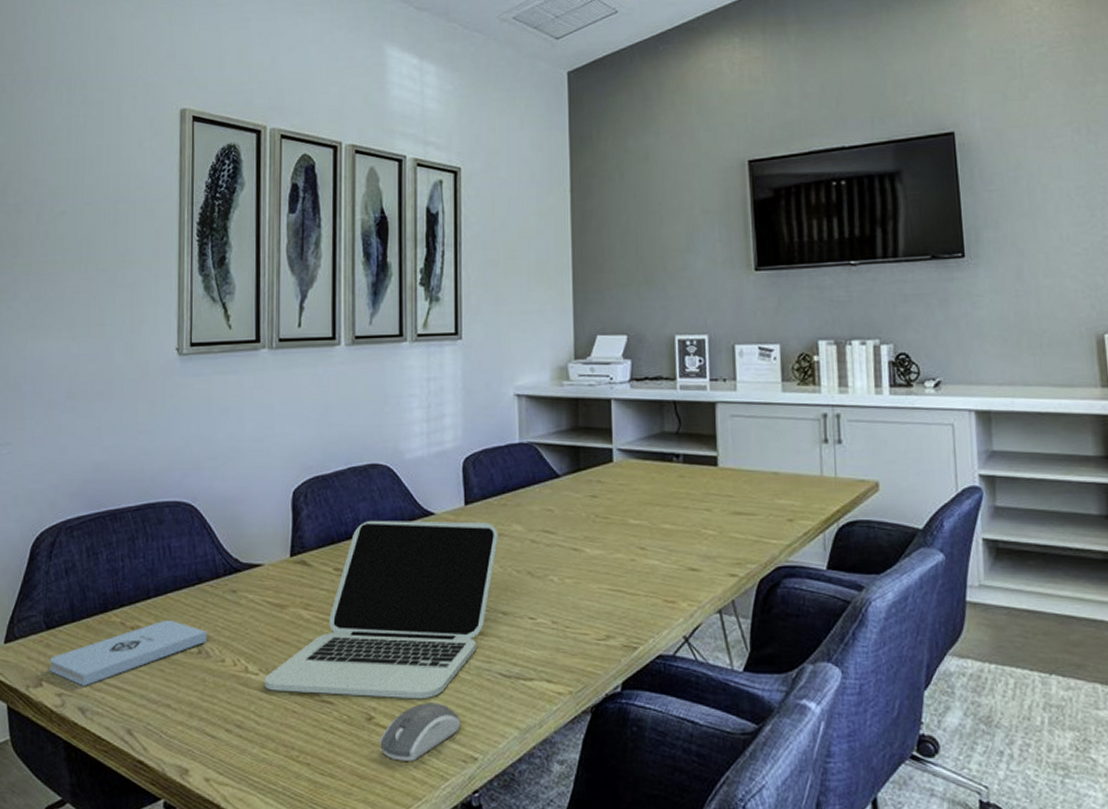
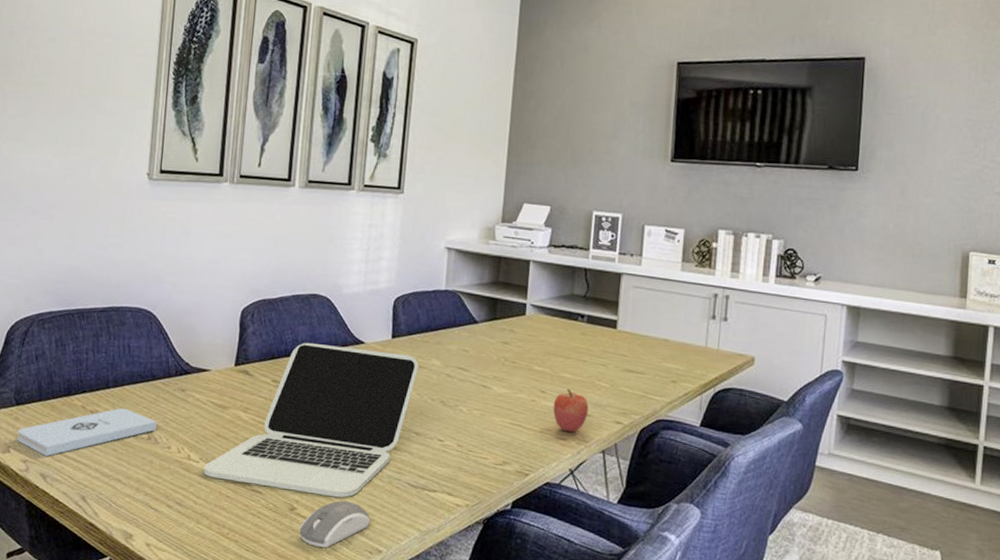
apple: none [656,541,697,593] -> present [553,388,589,433]

